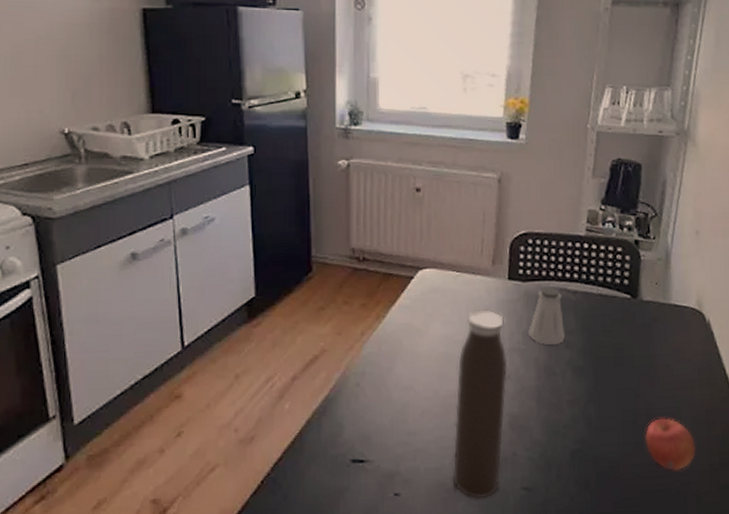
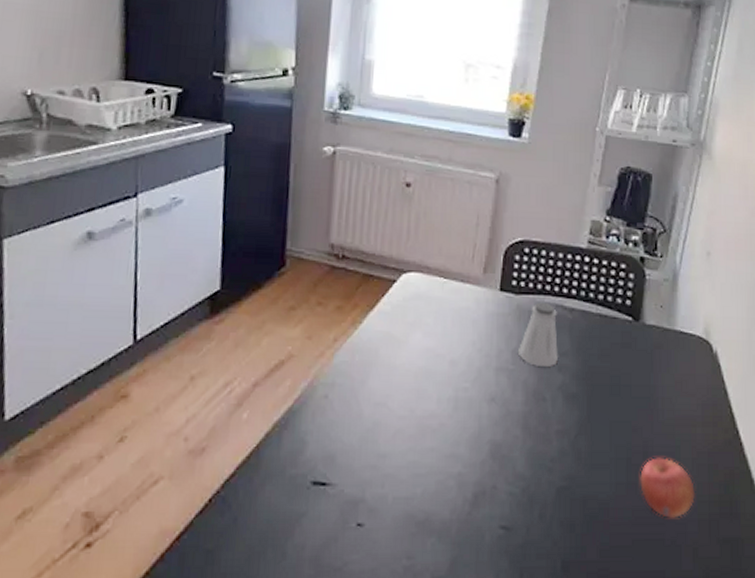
water bottle: present [452,308,508,499] -> none [423,320,494,537]

